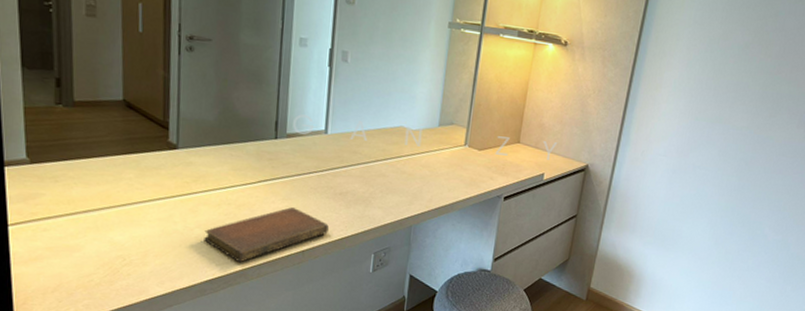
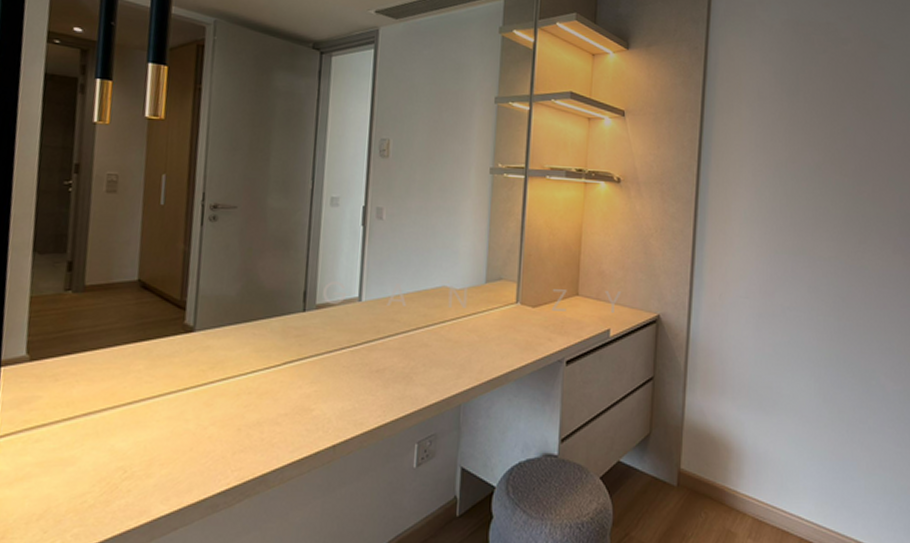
notebook: present [204,207,329,263] -> none [218,392,364,467]

